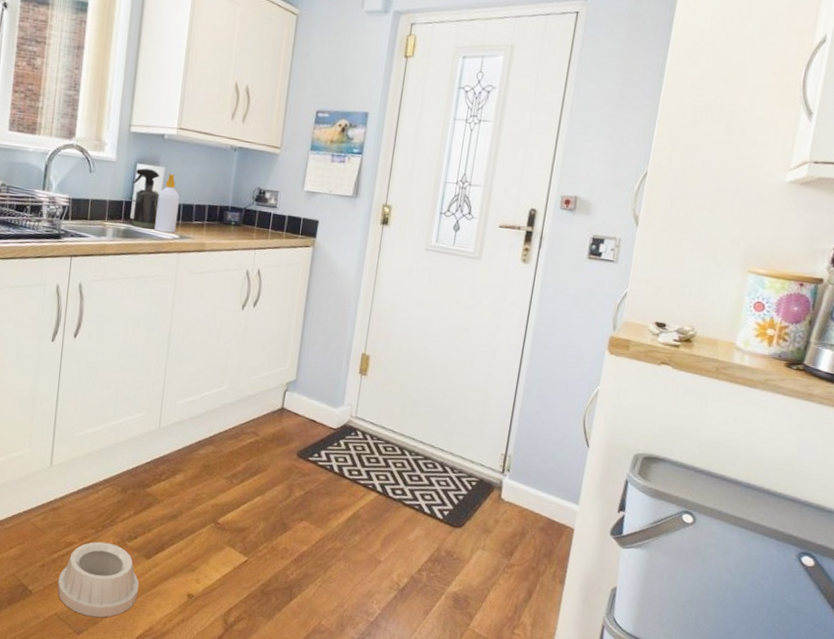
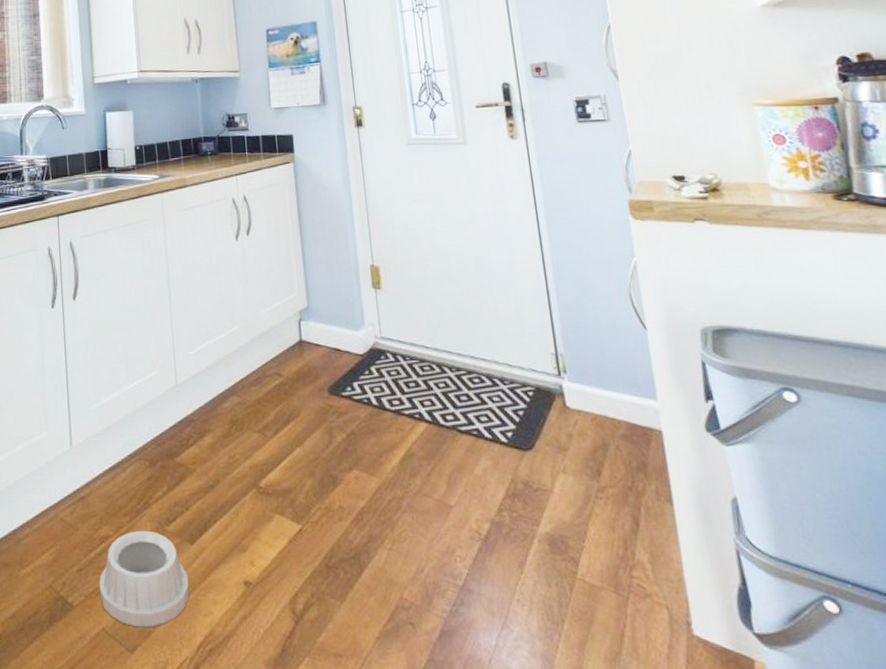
spray bottle: present [132,168,160,229] -> none [105,115,135,175]
soap bottle: present [154,174,180,233] -> none [131,116,155,175]

